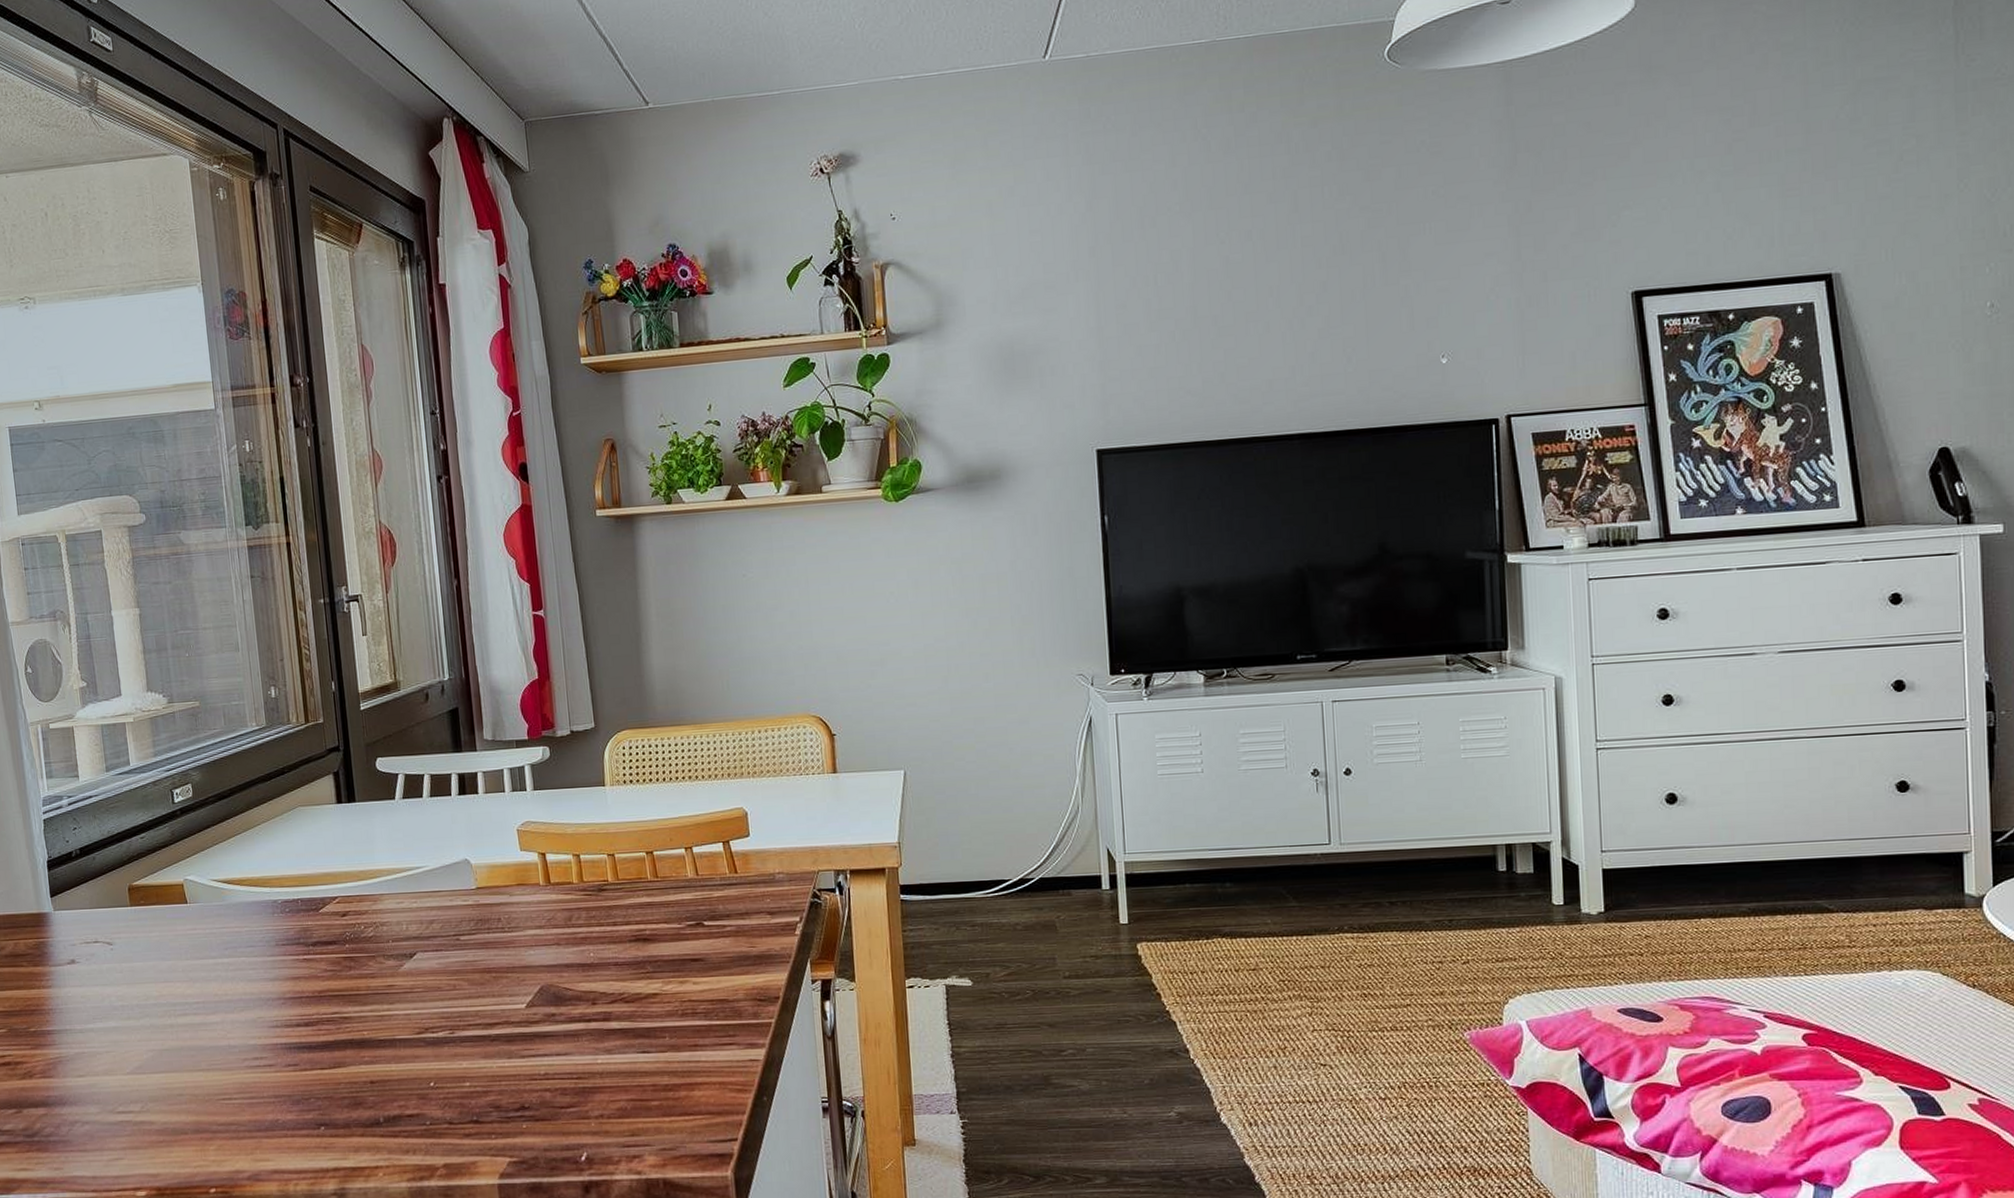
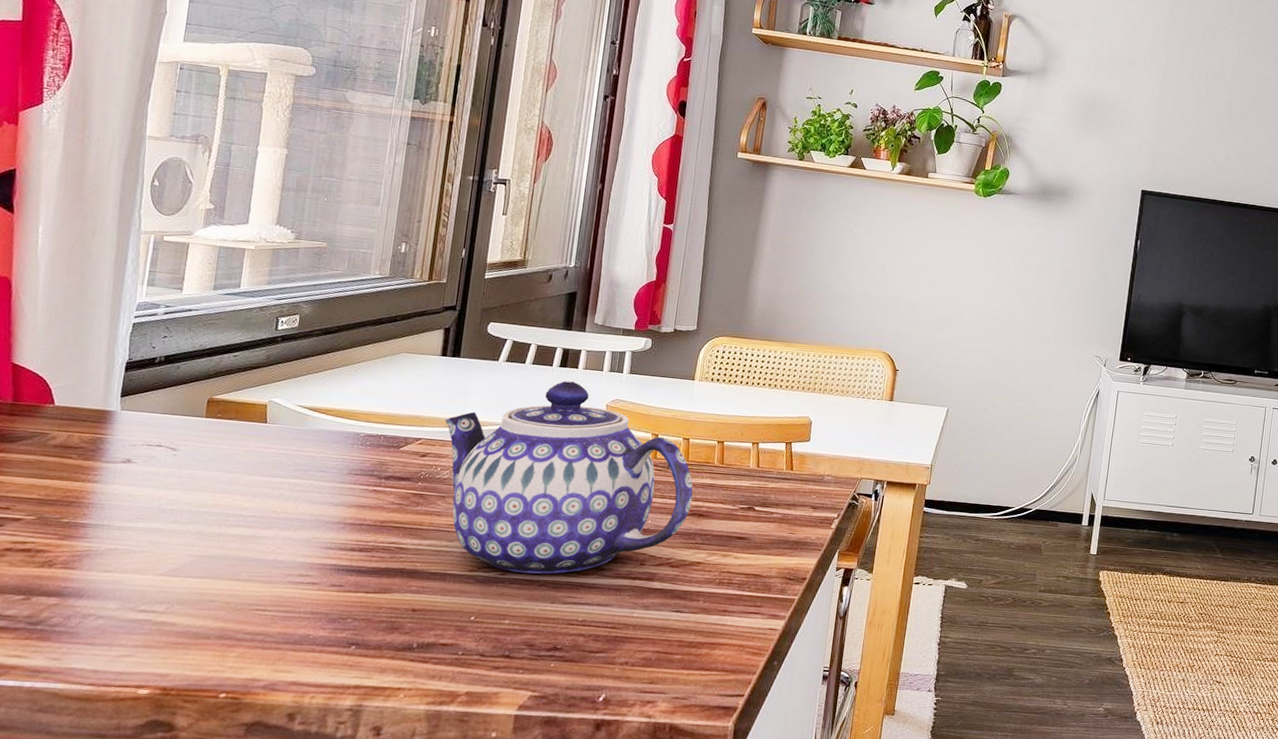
teapot: none [355,808,633,1029] -> present [444,380,693,574]

